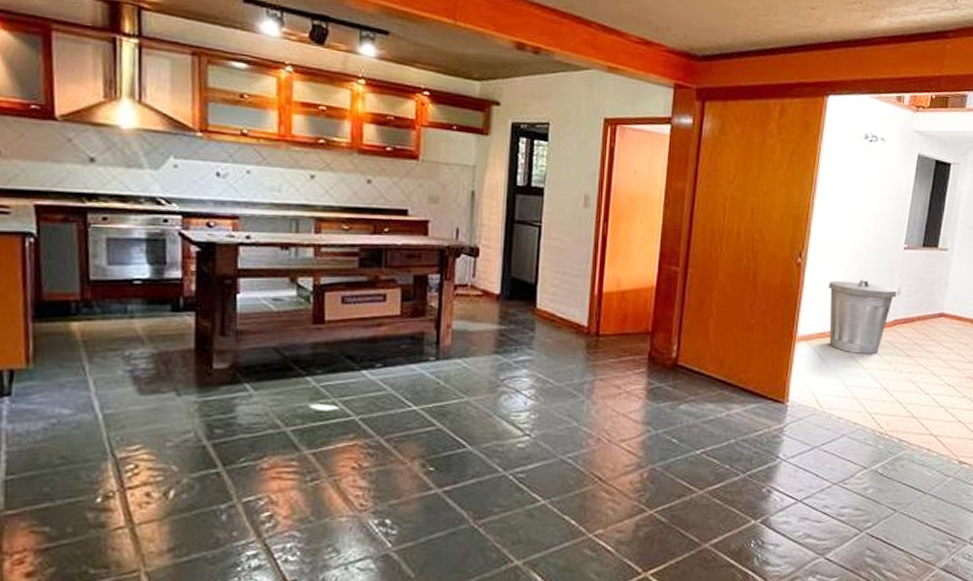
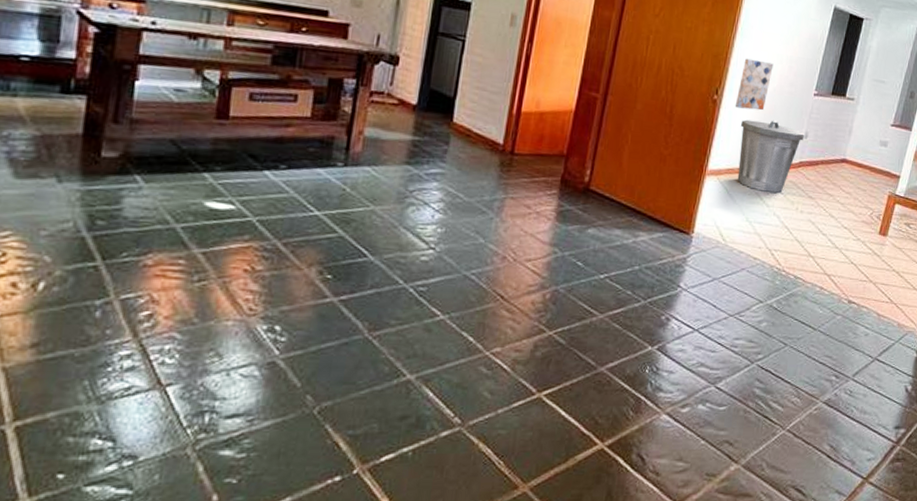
wall art: none [820,217,858,270] -> present [735,58,774,111]

